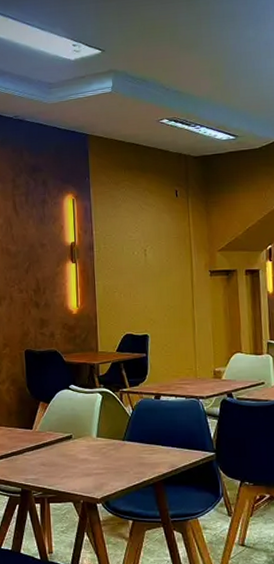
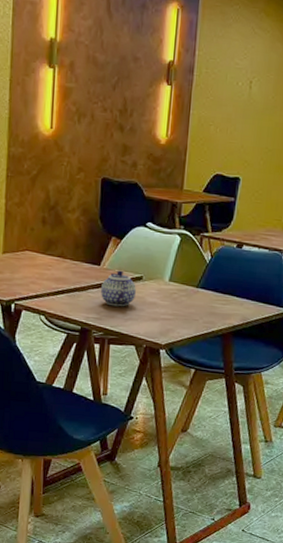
teapot: none [36,432,68,466] -> present [101,270,136,307]

